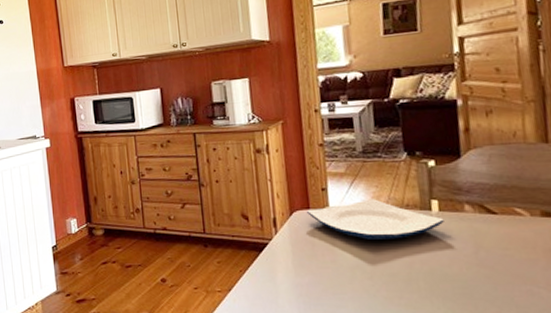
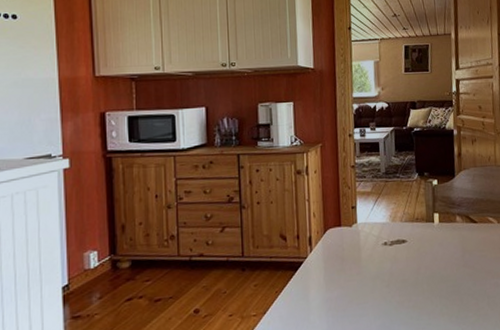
plate: present [307,199,444,239] -> none [339,214,442,251]

